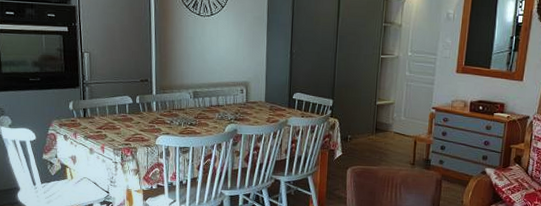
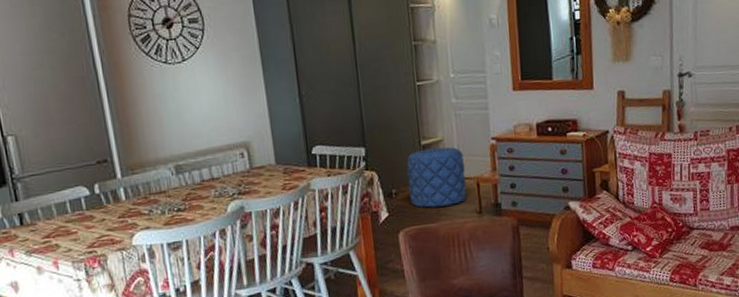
pouf: none [360,108,408,155] -> present [406,146,467,208]

